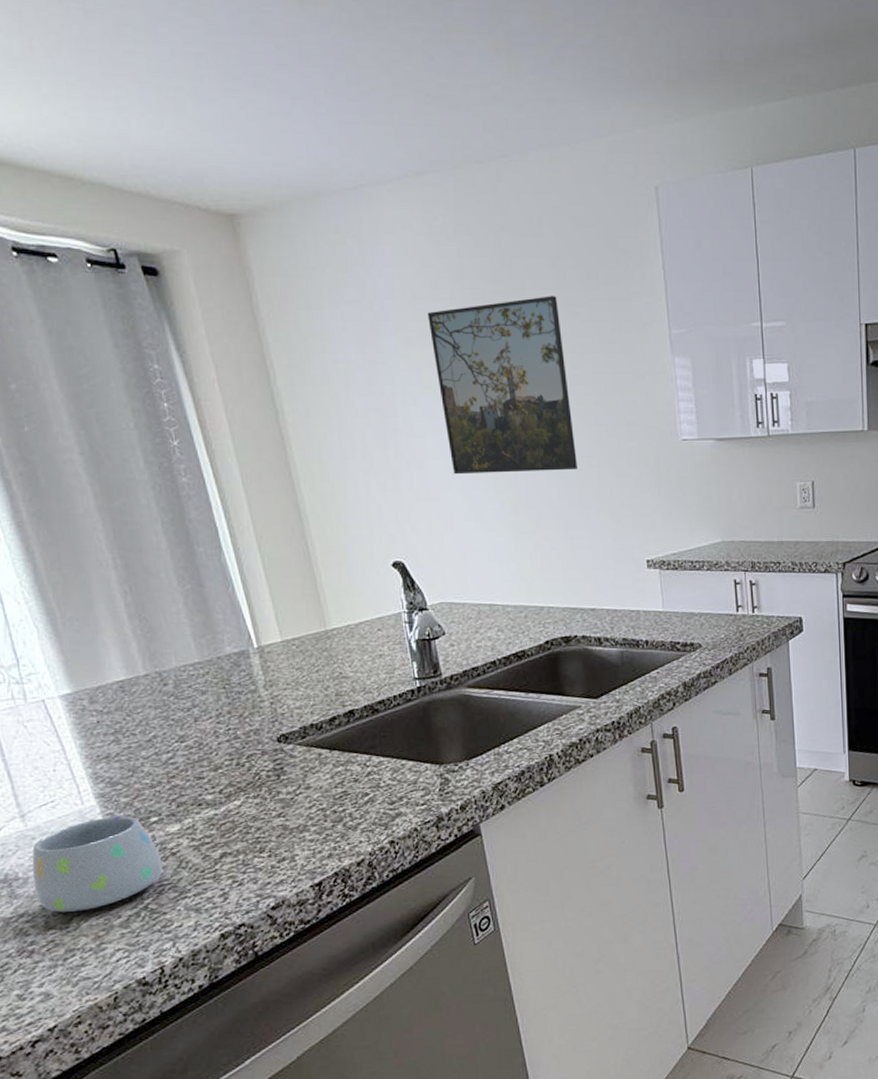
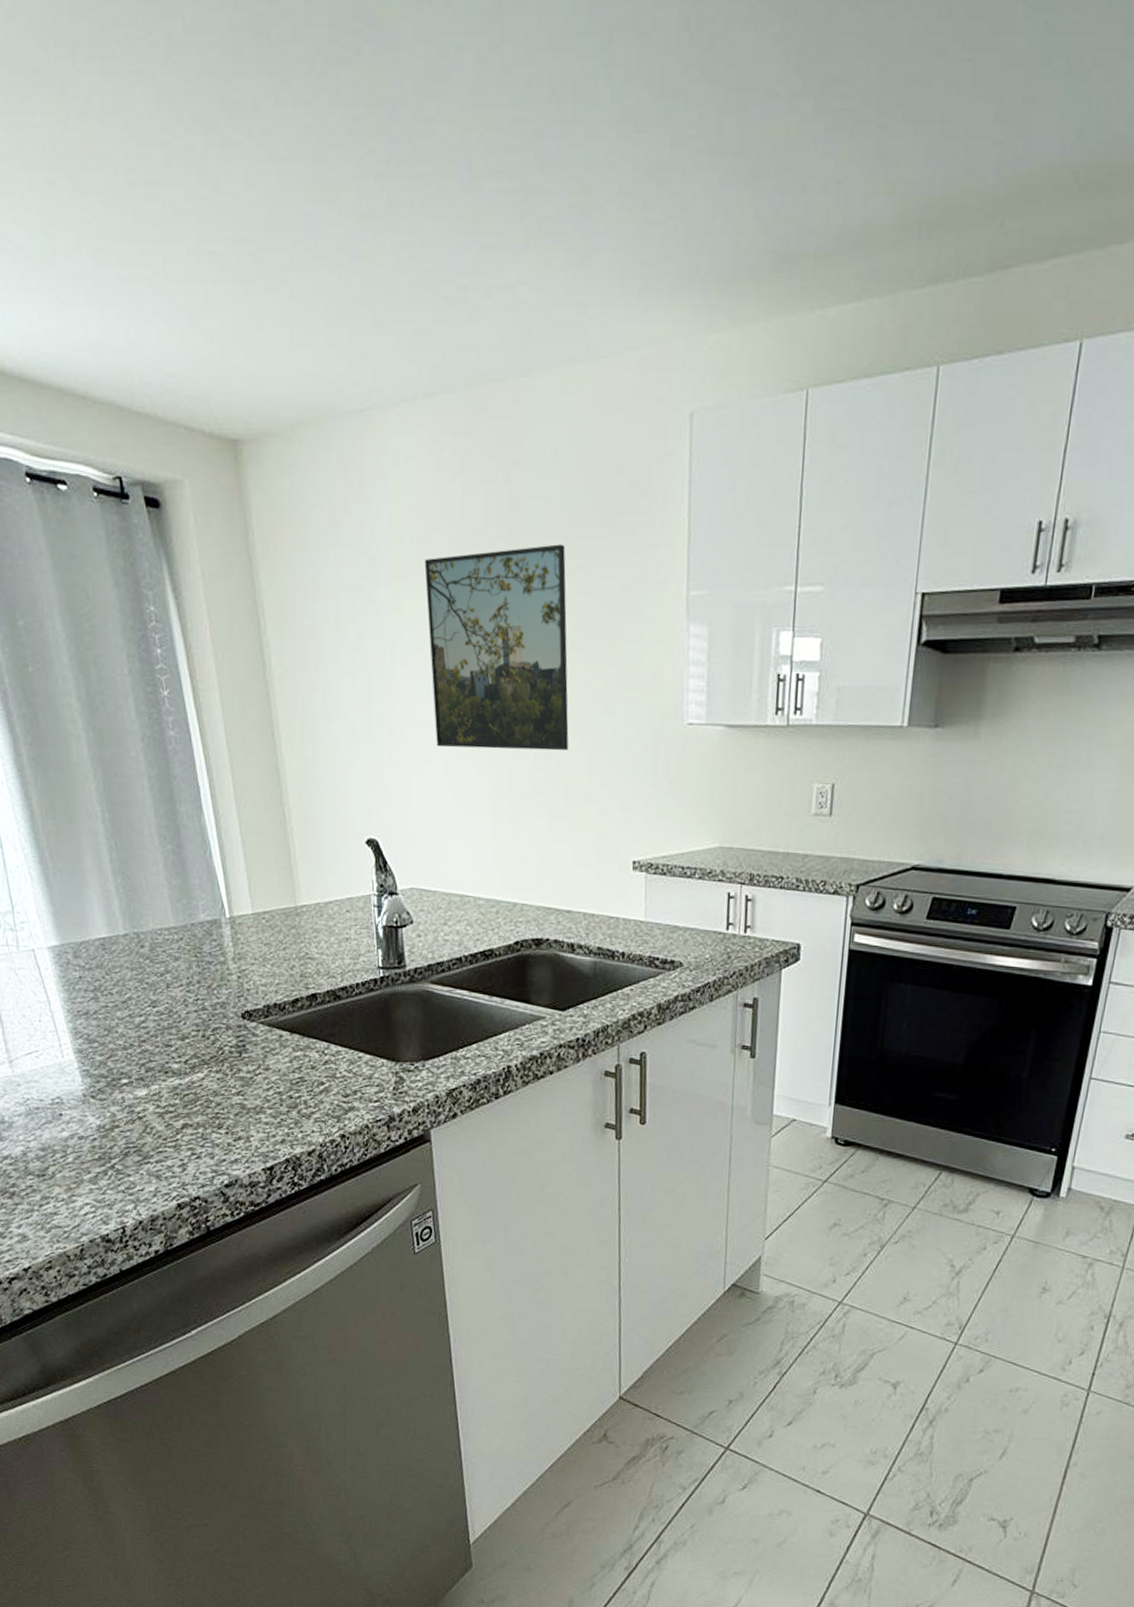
mug: present [32,816,163,913] -> none [16,1073,130,1162]

